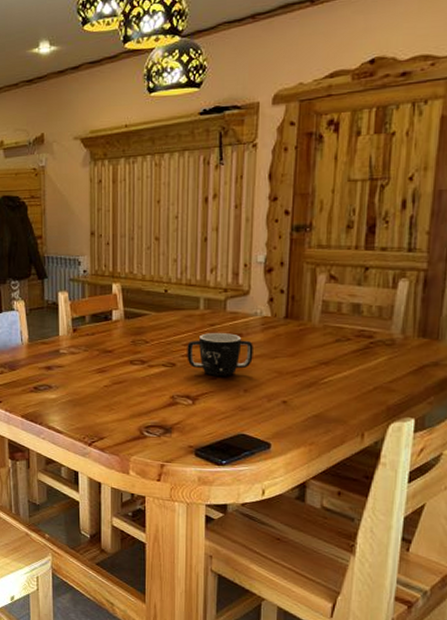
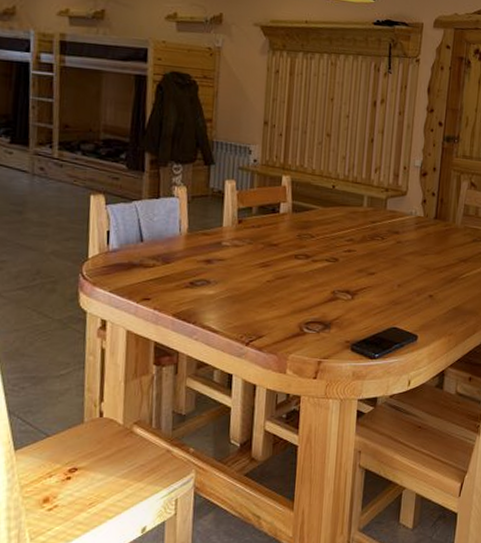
mug: present [187,332,253,376] -> none [349,229,408,272]

